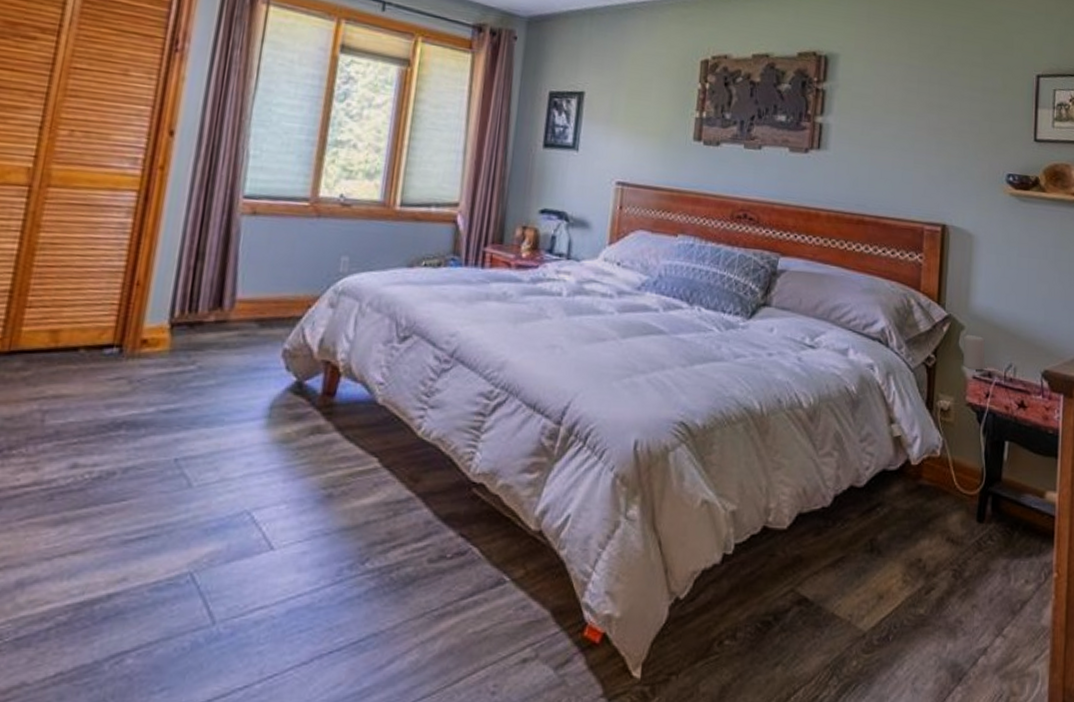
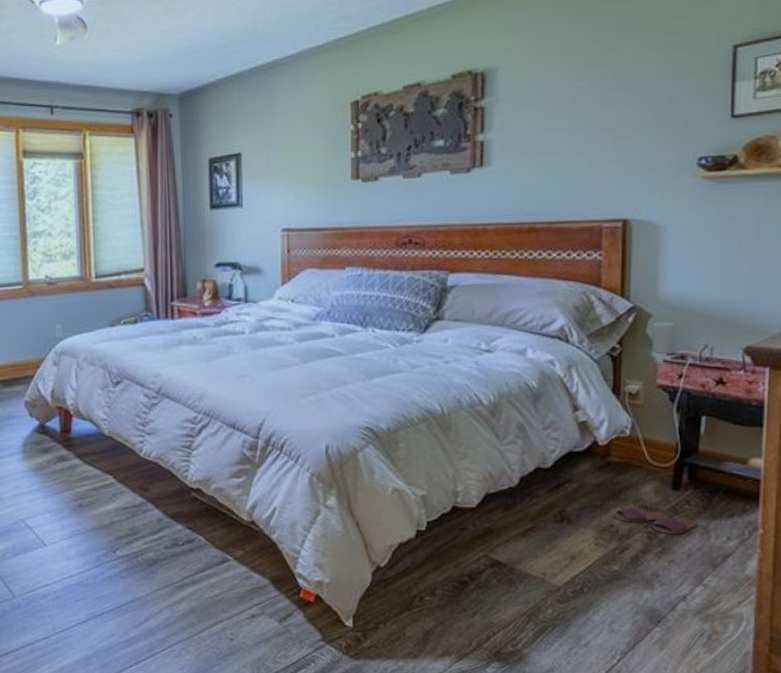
slippers: none [922,540,1000,575] -> present [614,508,698,535]

